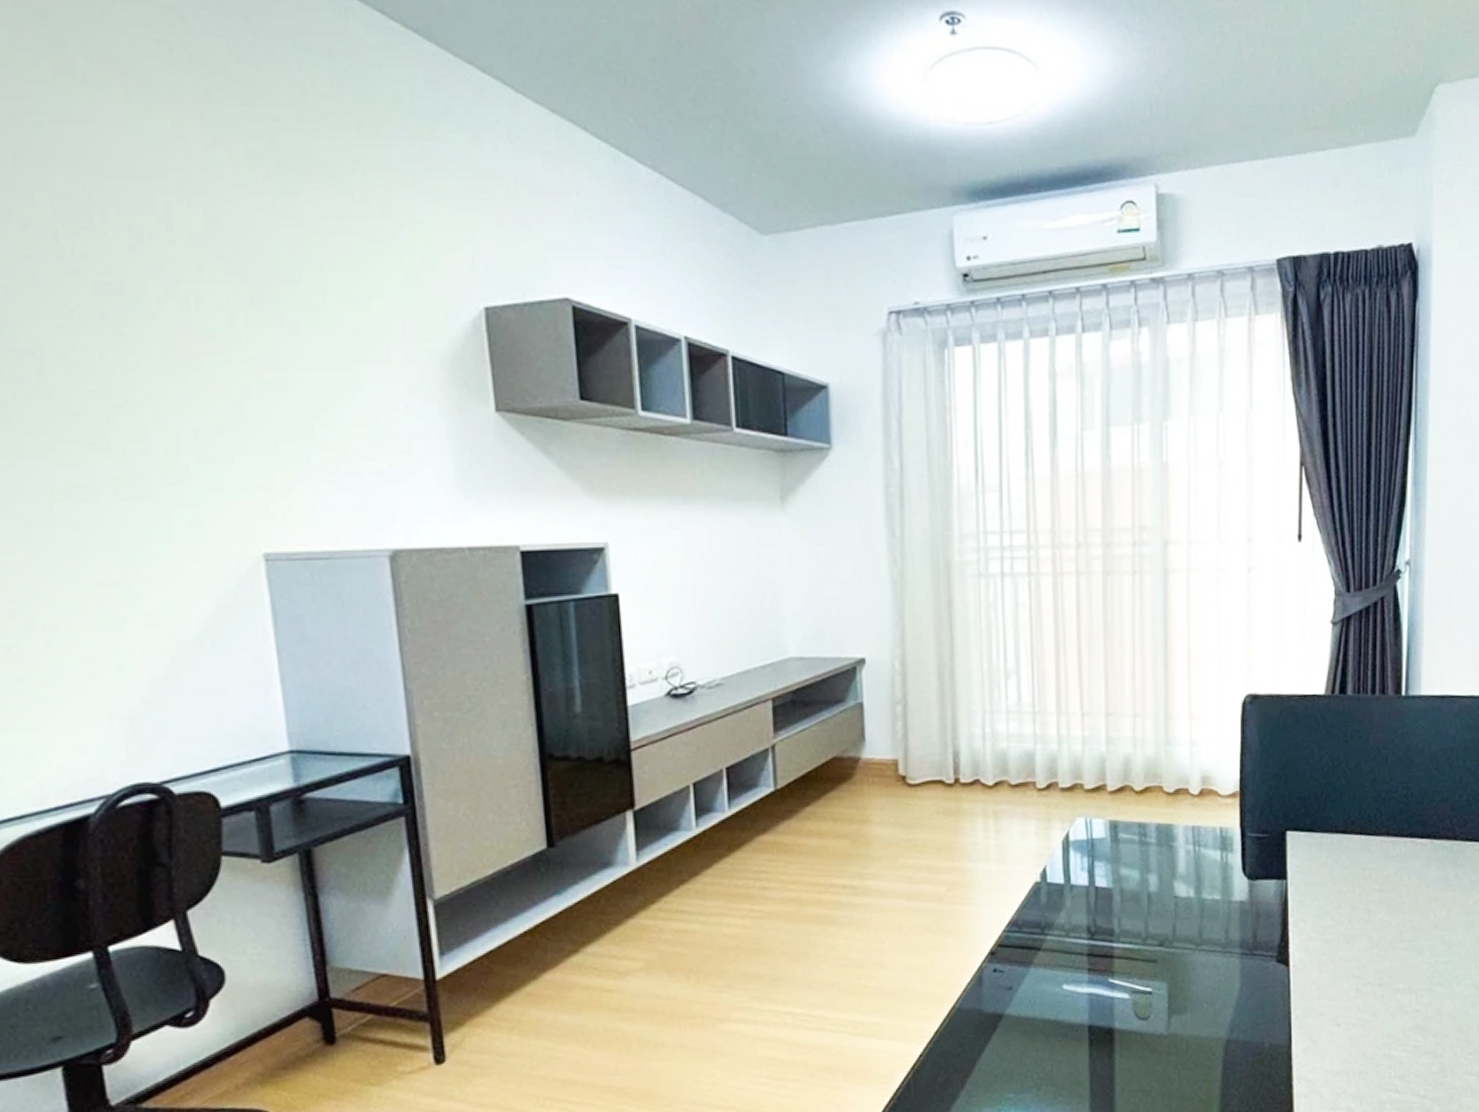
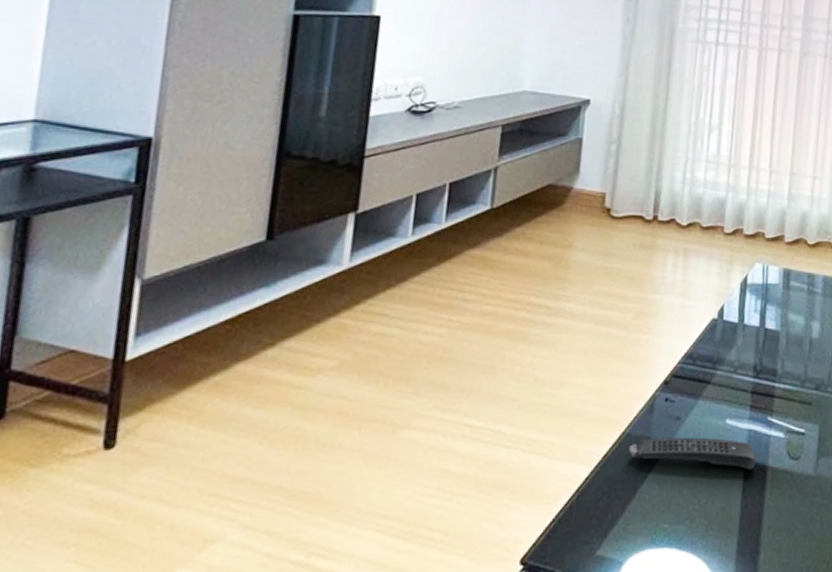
remote control: none [961,1005,1100,1034] -> present [629,437,755,470]

